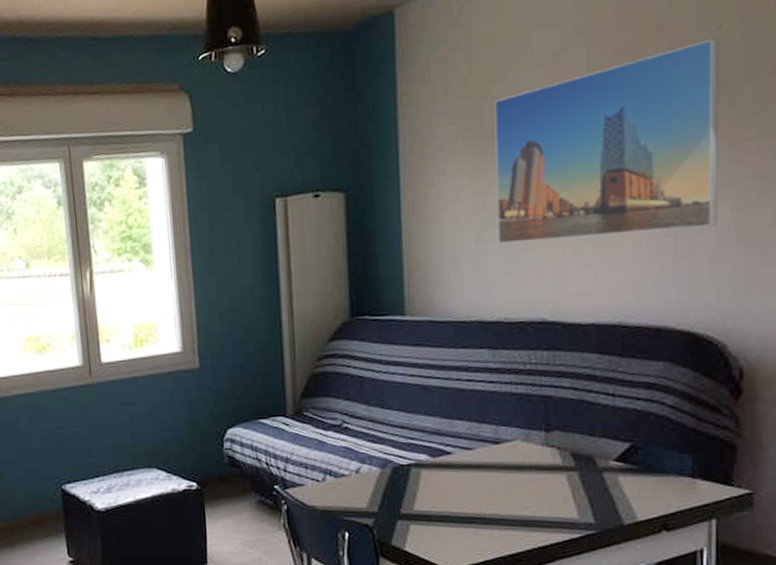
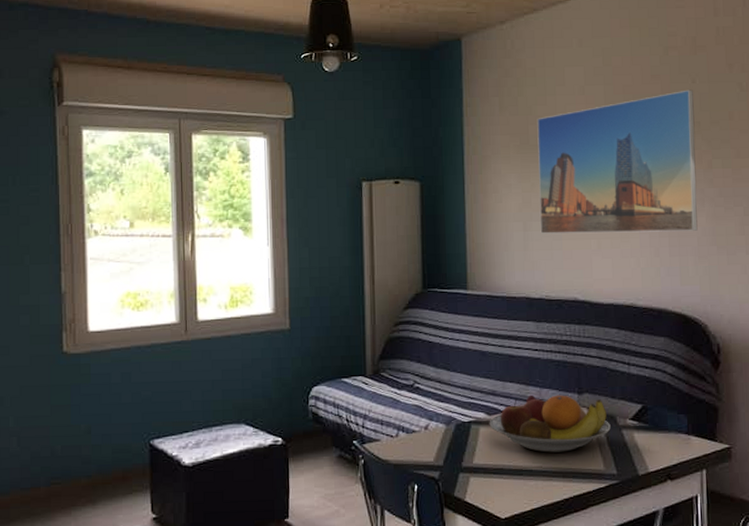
fruit bowl: none [432,433,588,499] -> present [489,394,611,453]

